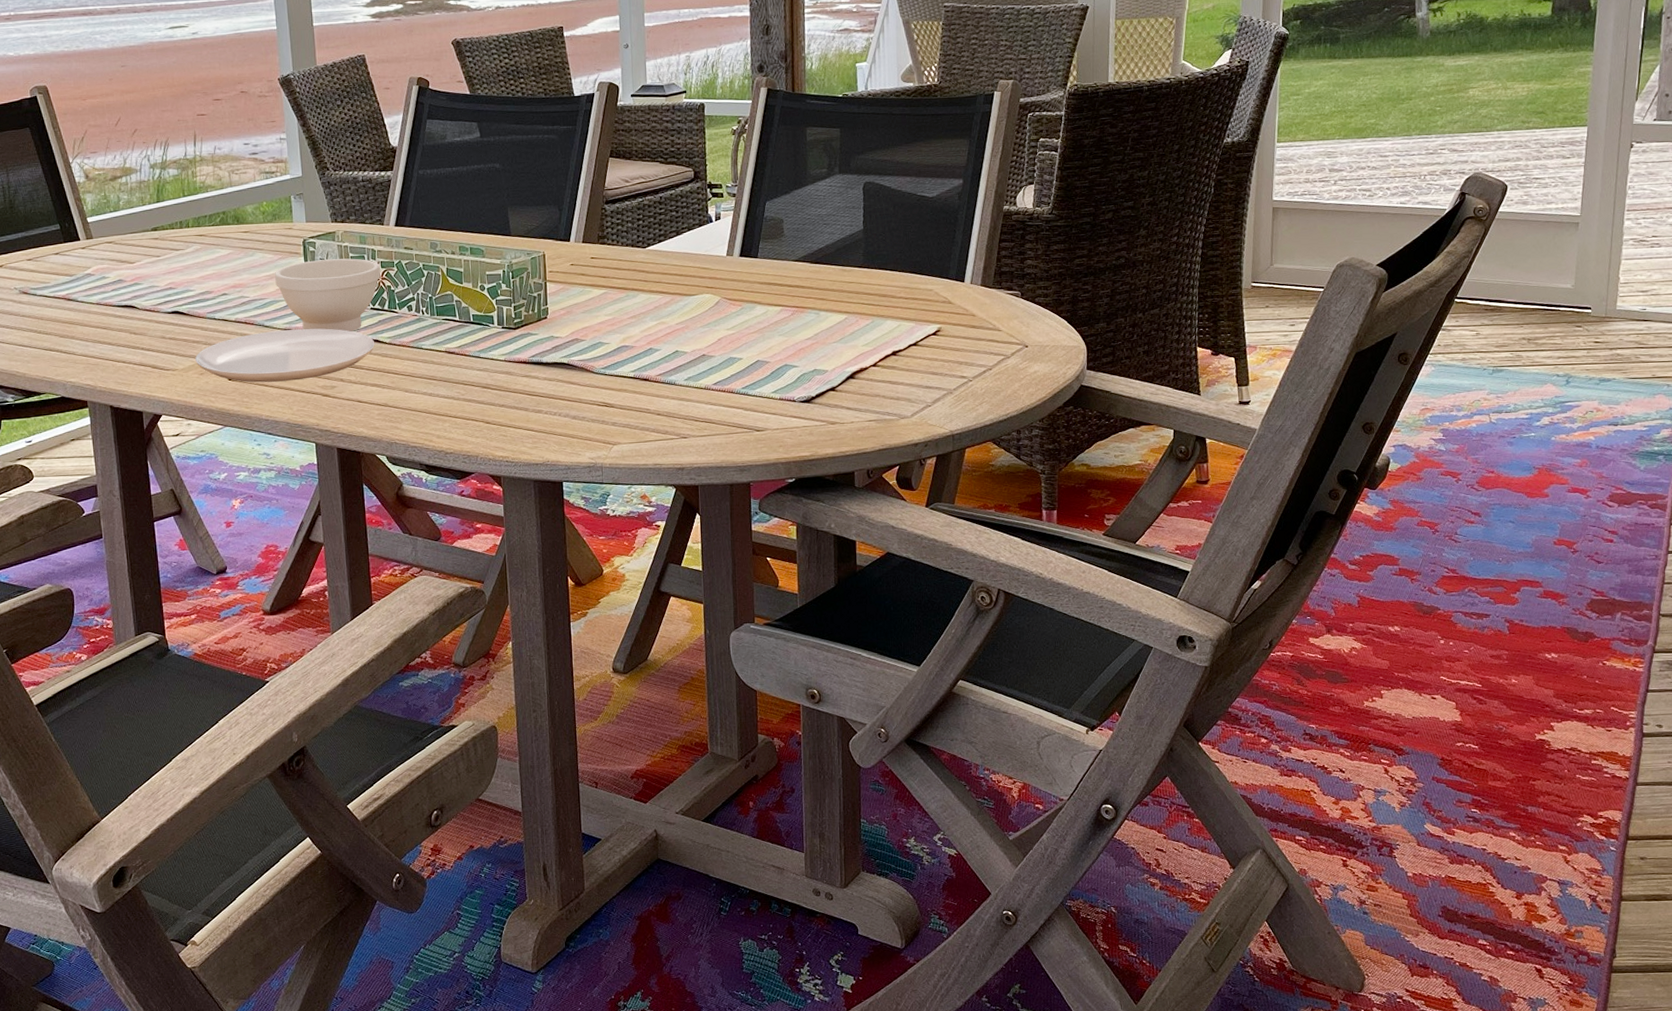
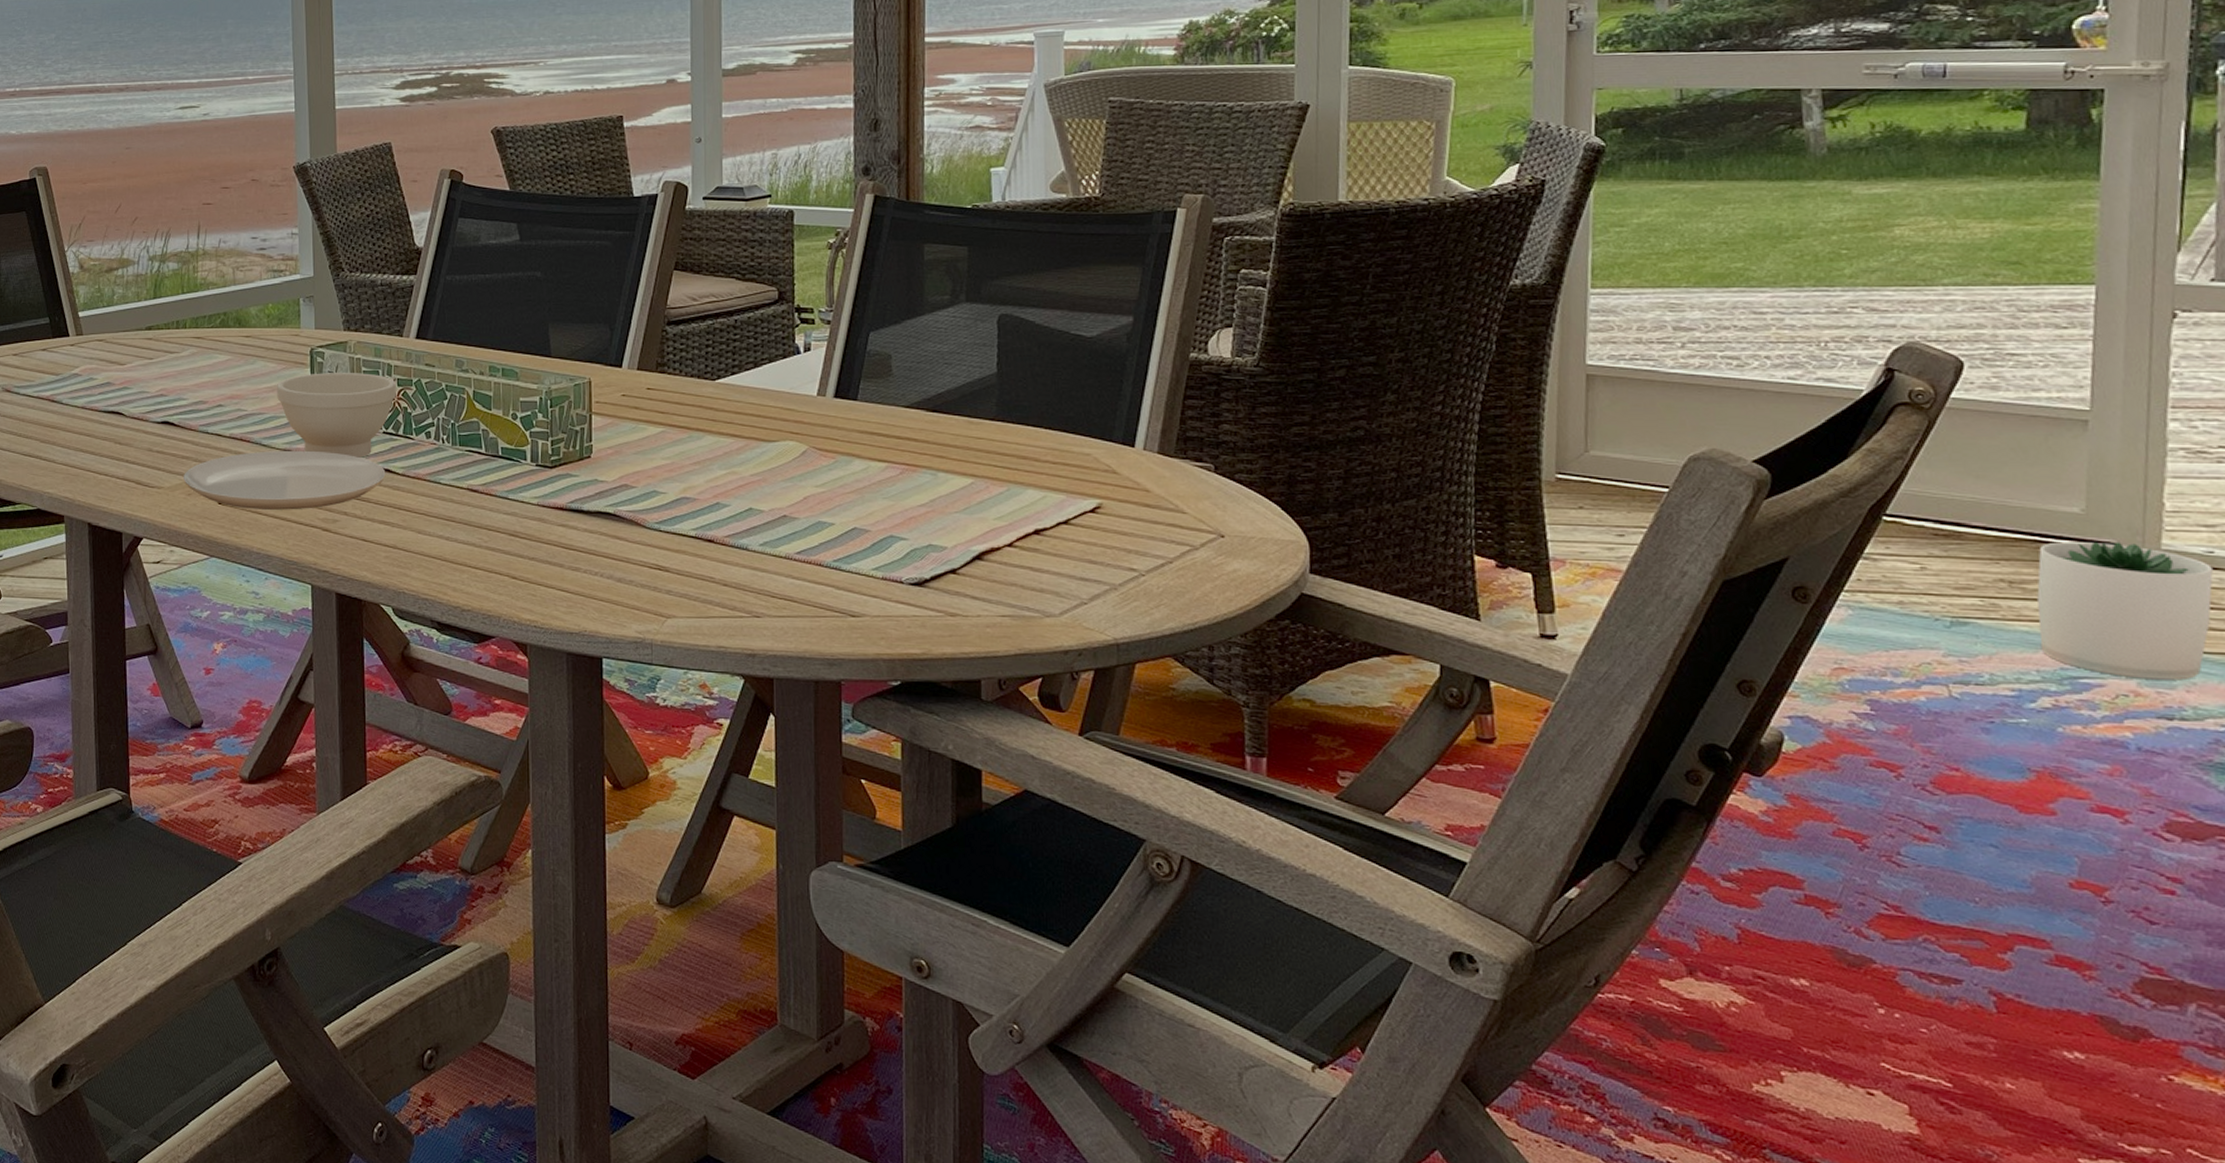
planter: none [1544,306,1645,400] -> present [2037,542,2213,681]

